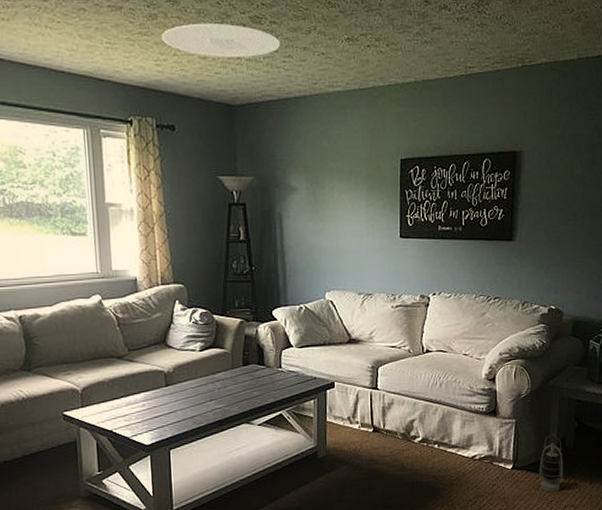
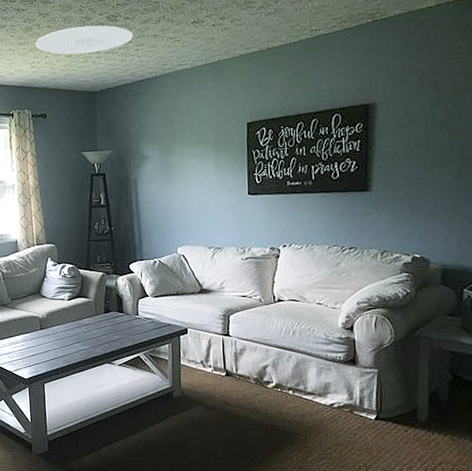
lantern: present [538,434,563,492] -> none [407,386,437,446]

